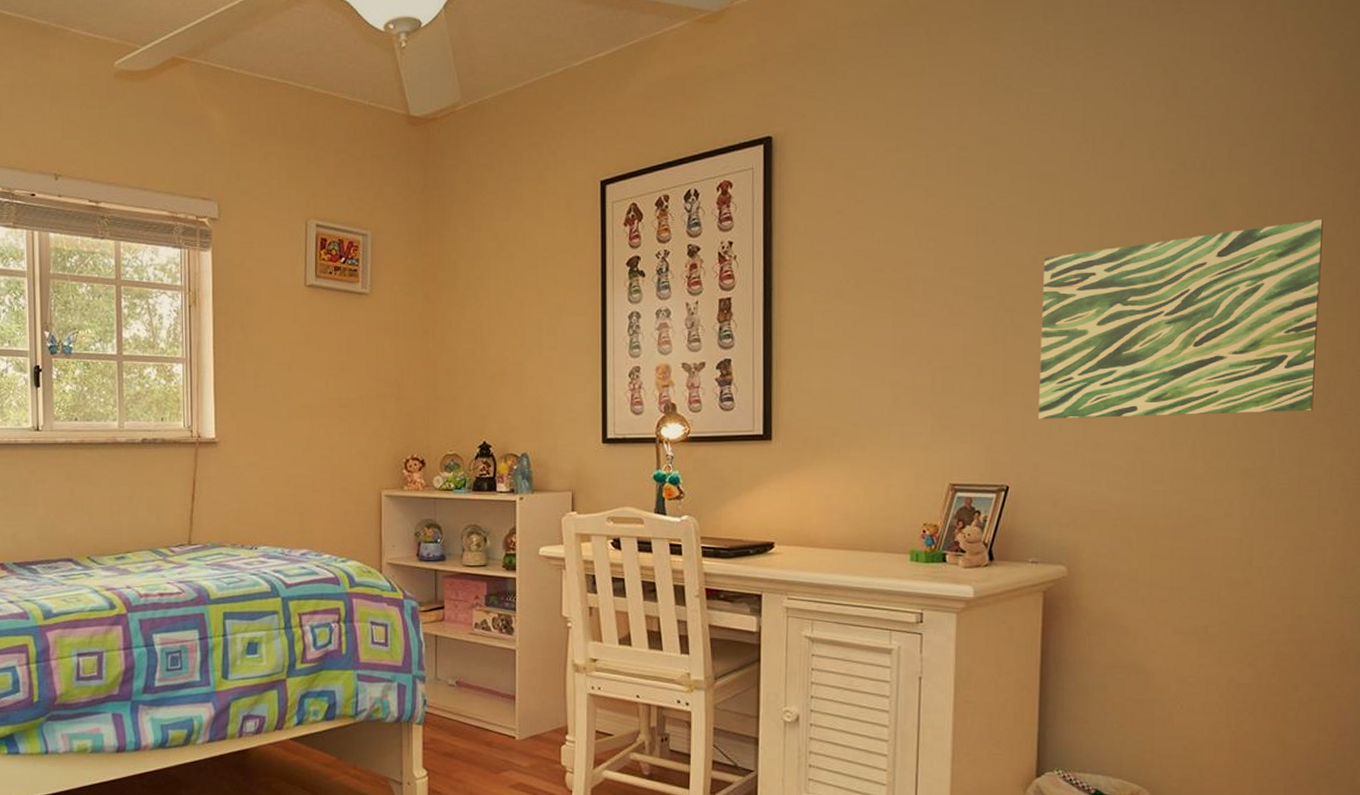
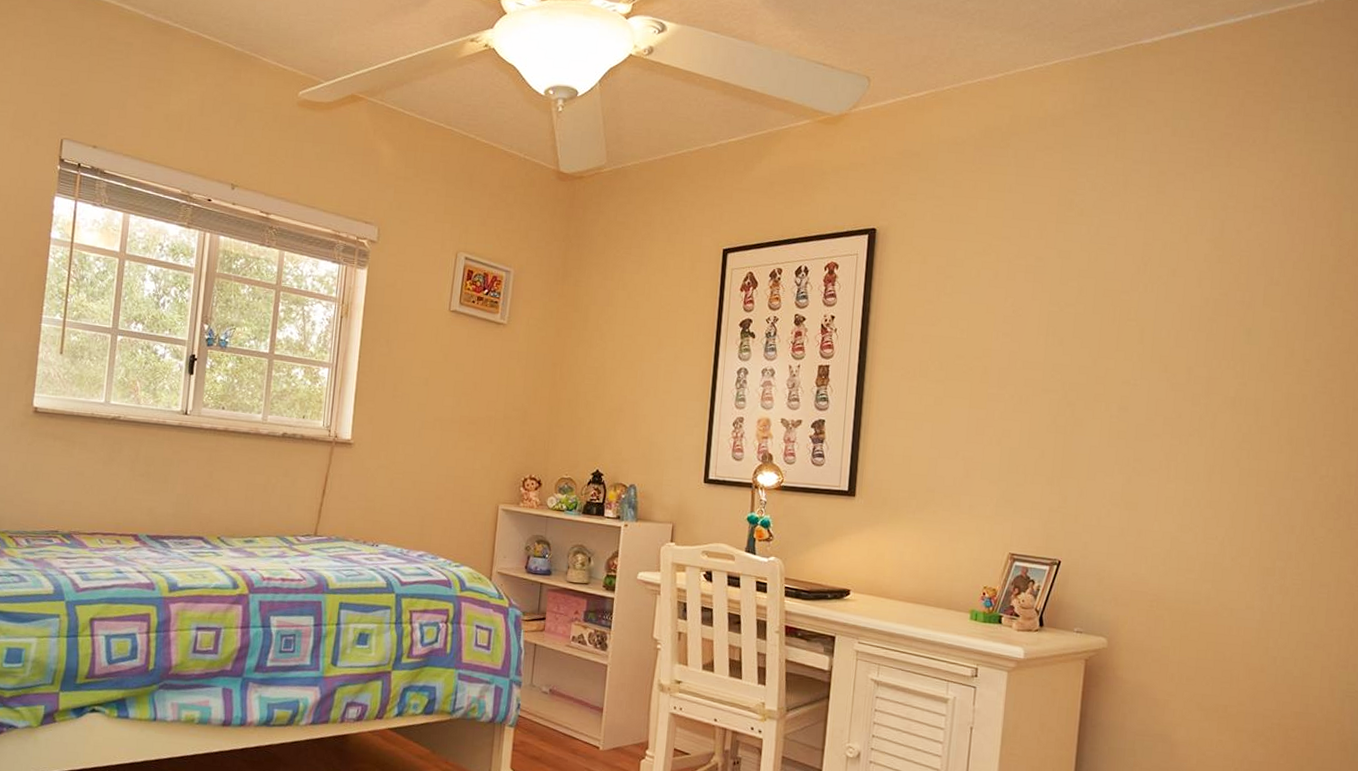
wall art: present [1038,219,1323,419] -> none [1090,355,1341,522]

